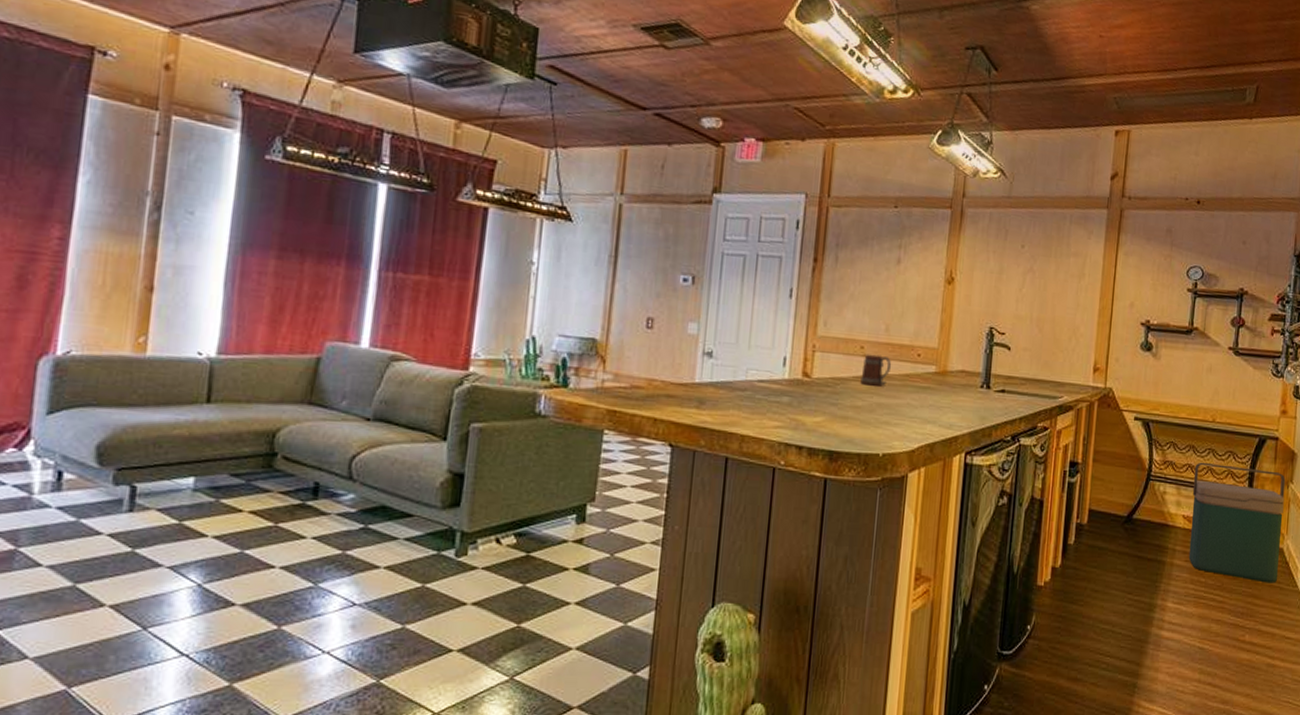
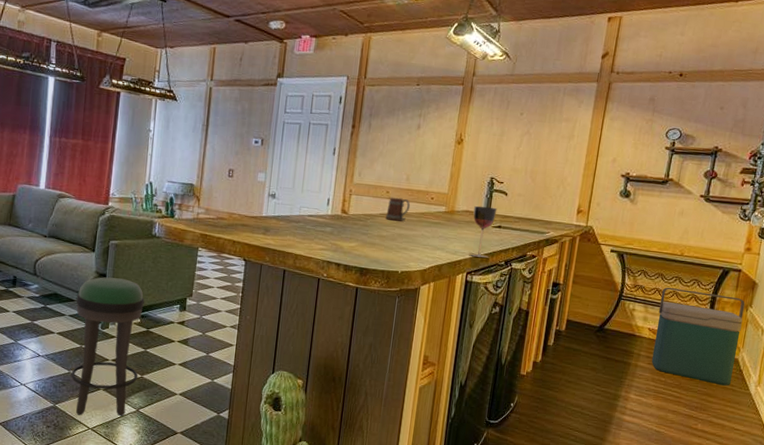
bar stool: none [405,478,523,694] -> present [71,277,145,416]
wineglass: none [967,363,999,432] -> present [469,205,497,258]

